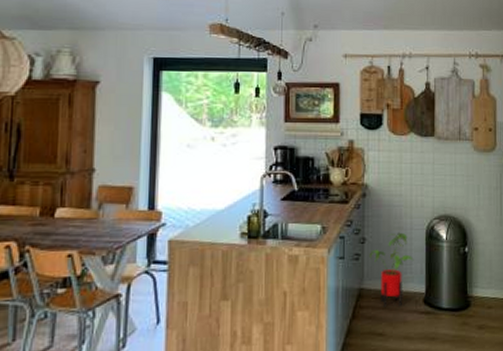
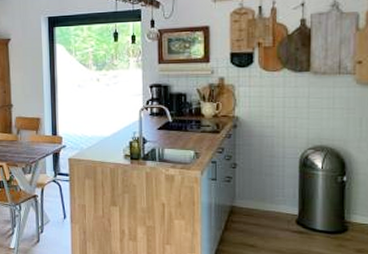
house plant: present [369,232,414,307] -> none [240,160,286,225]

